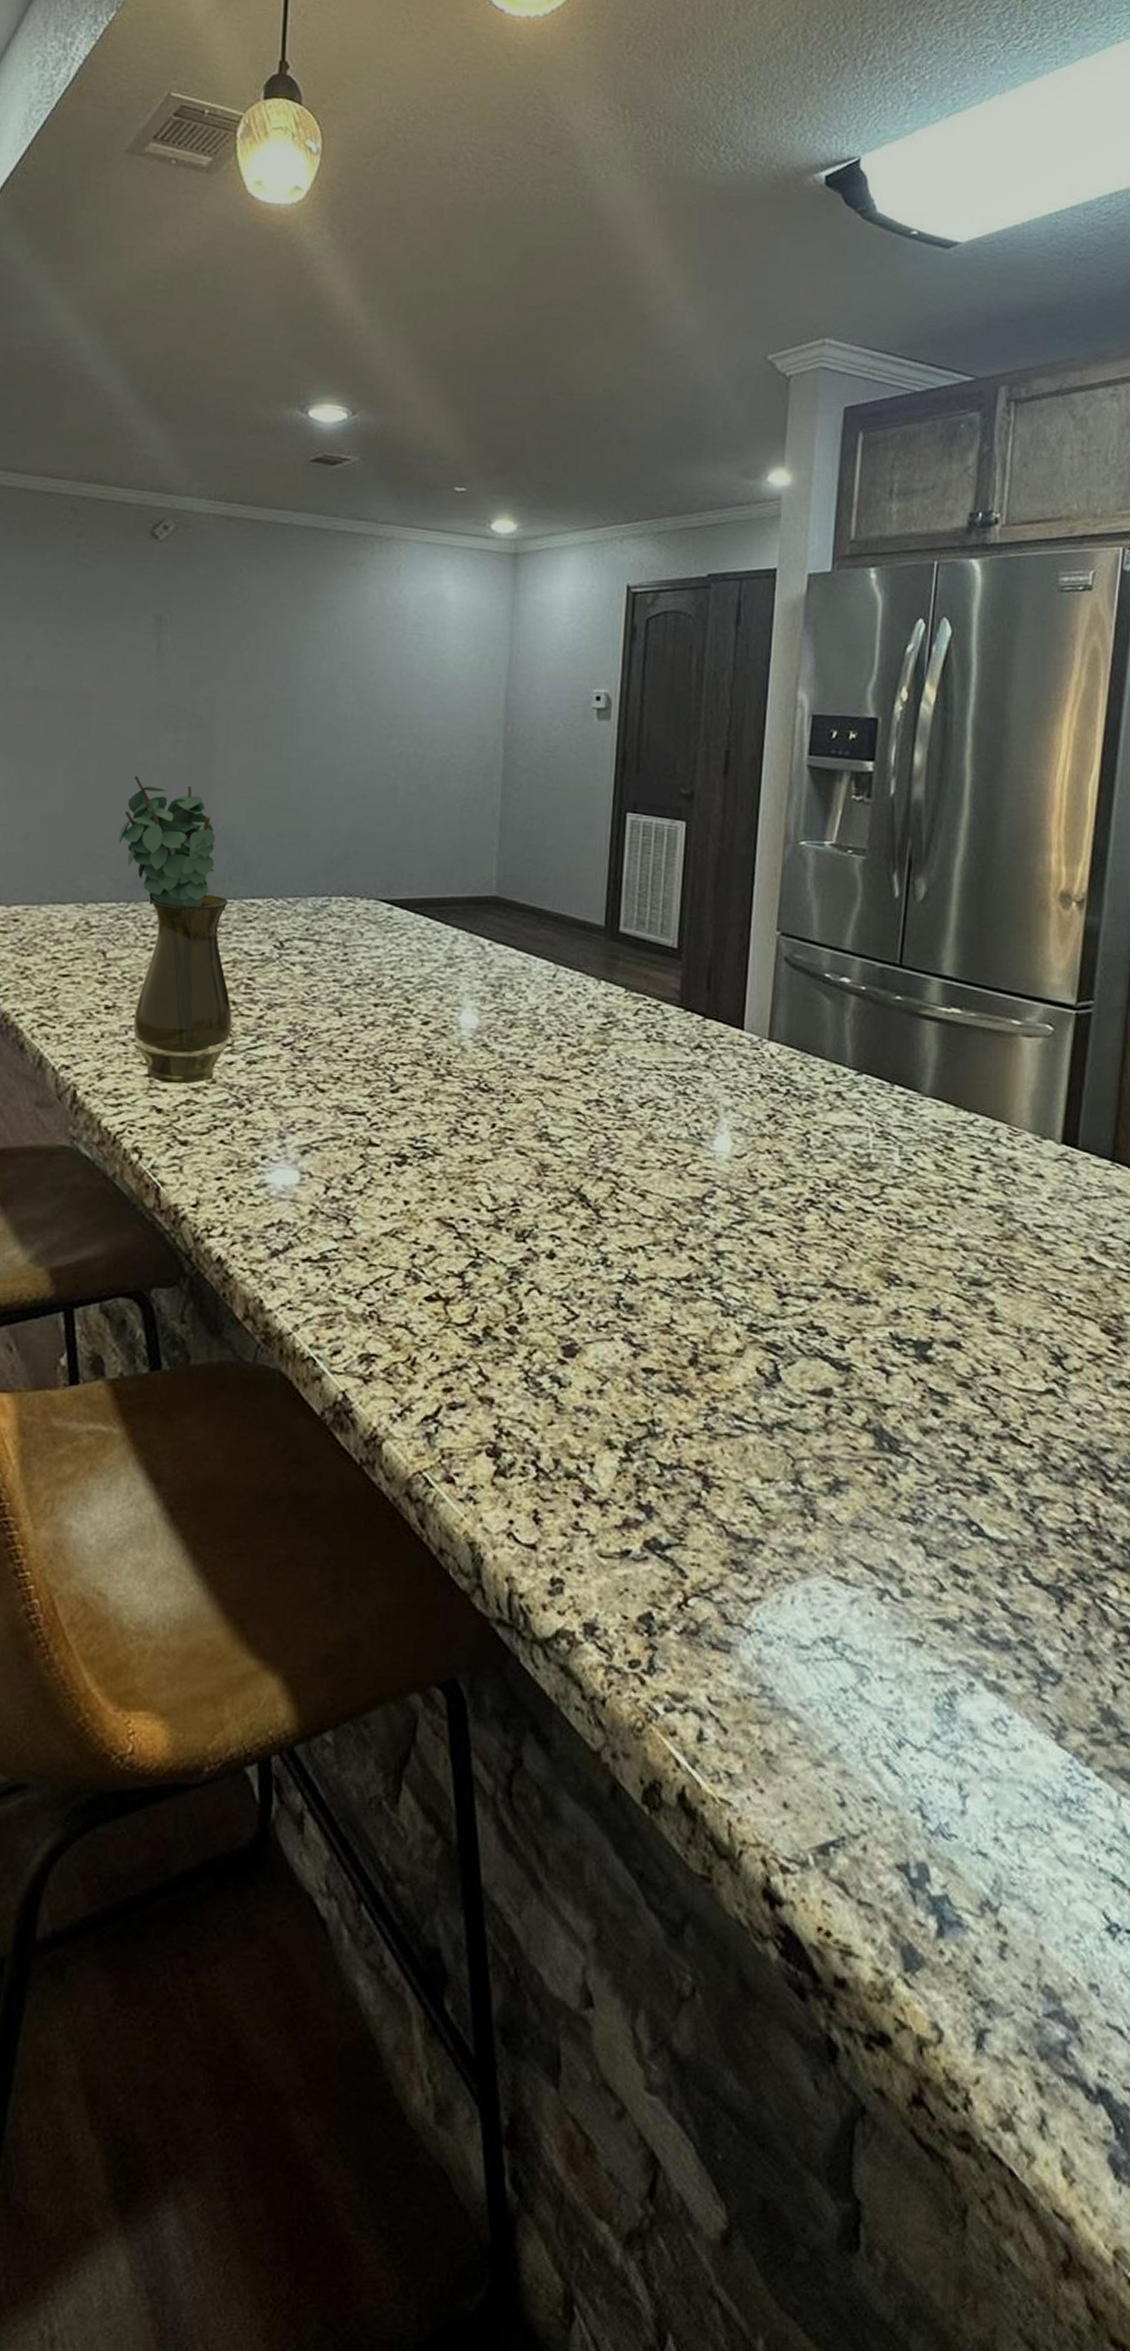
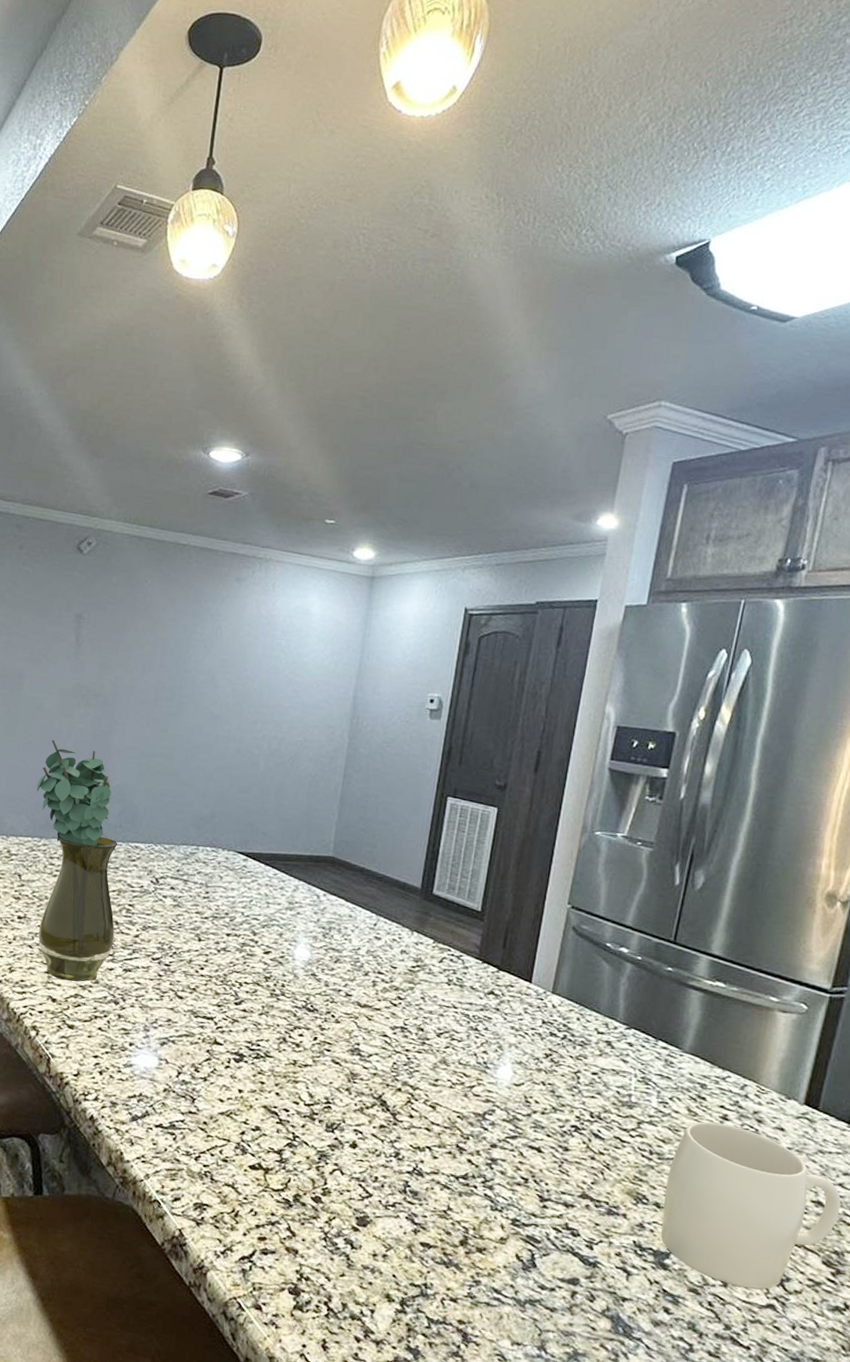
mug: none [919,1176,1113,1374] -> present [660,1121,841,1290]

